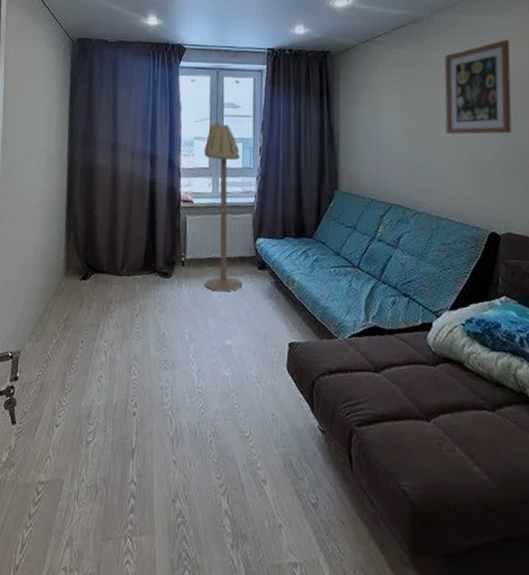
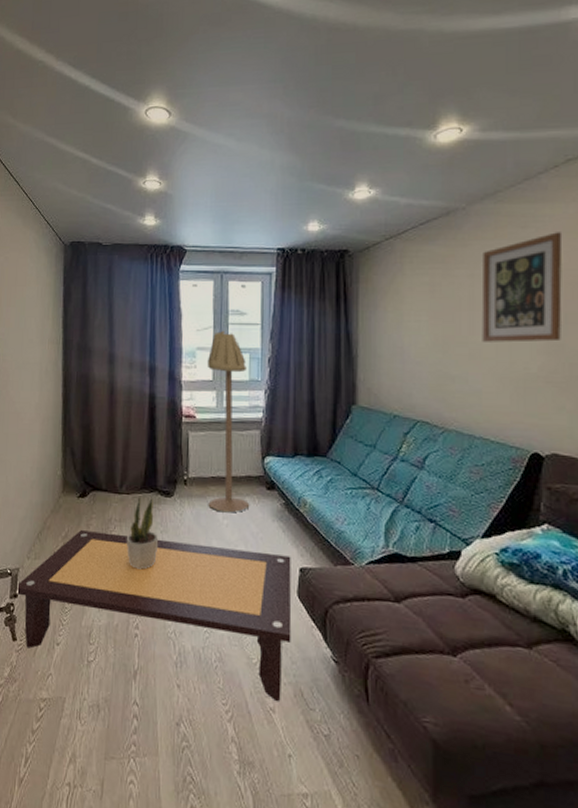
coffee table: none [17,312,282,474] -> present [16,530,292,702]
potted plant: none [126,277,156,349] -> present [126,495,158,570]

